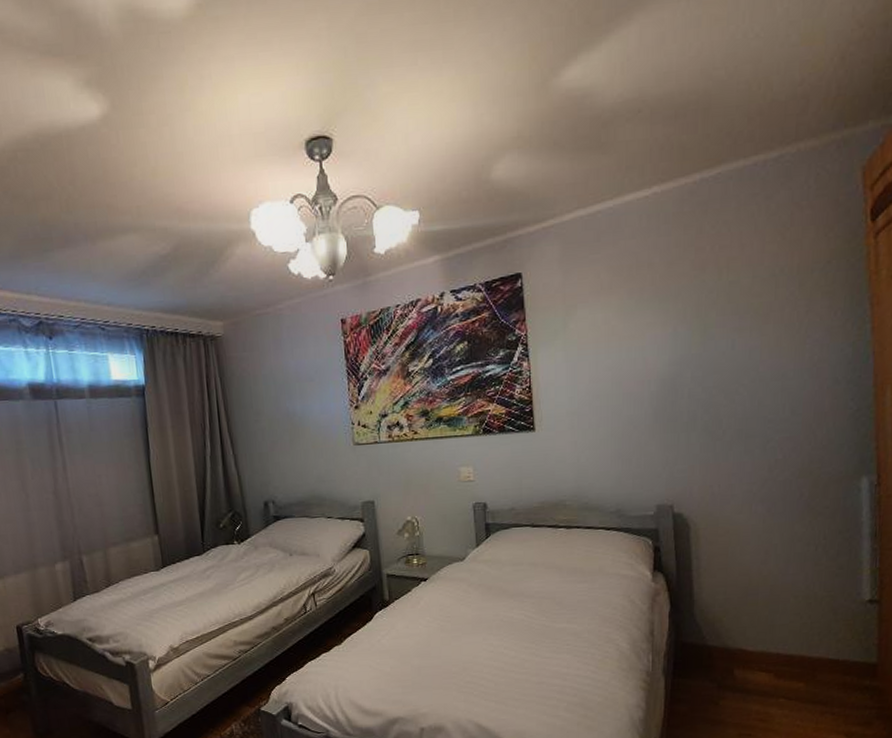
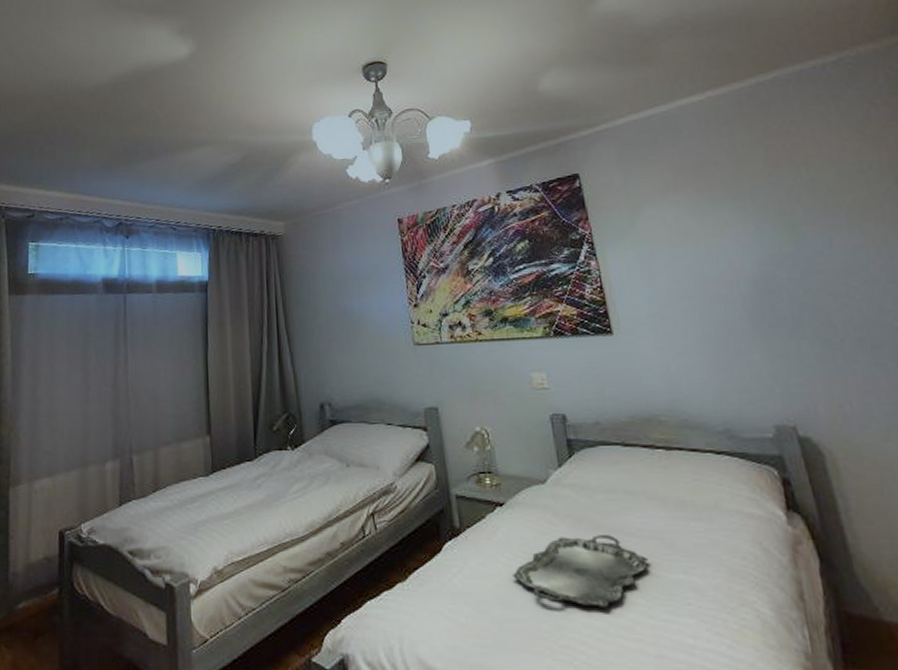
serving tray: none [431,598,541,652] -> present [513,535,649,607]

